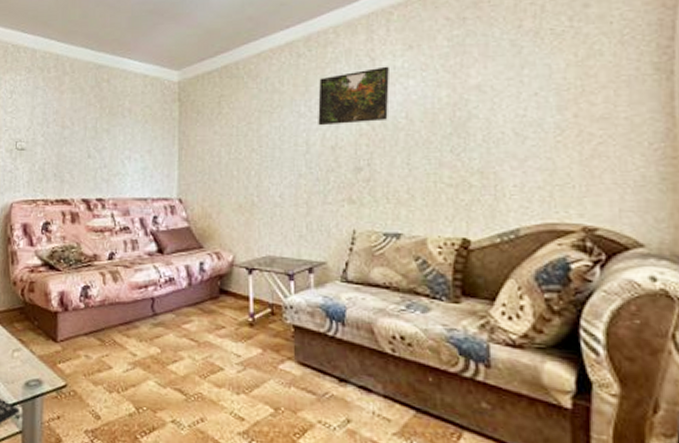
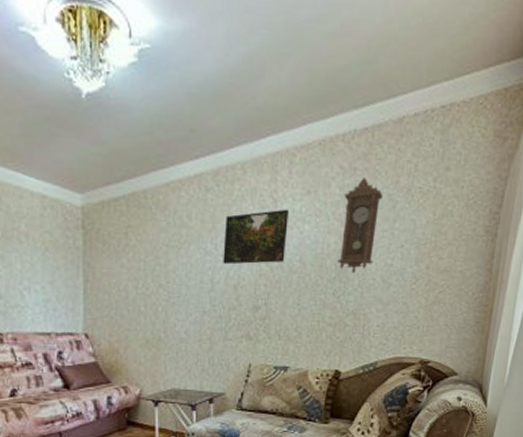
pendulum clock: none [451,26,503,128] -> present [336,177,383,274]

